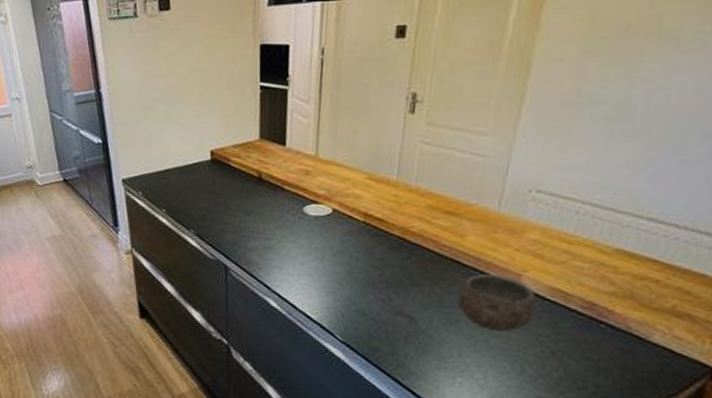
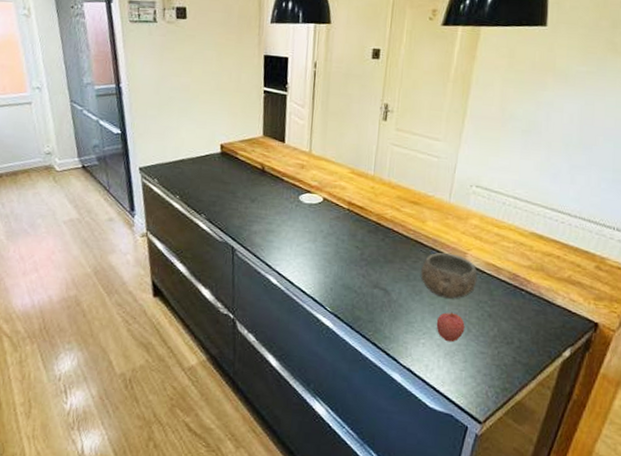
fruit: none [477,346,518,383] -> present [436,312,465,342]

